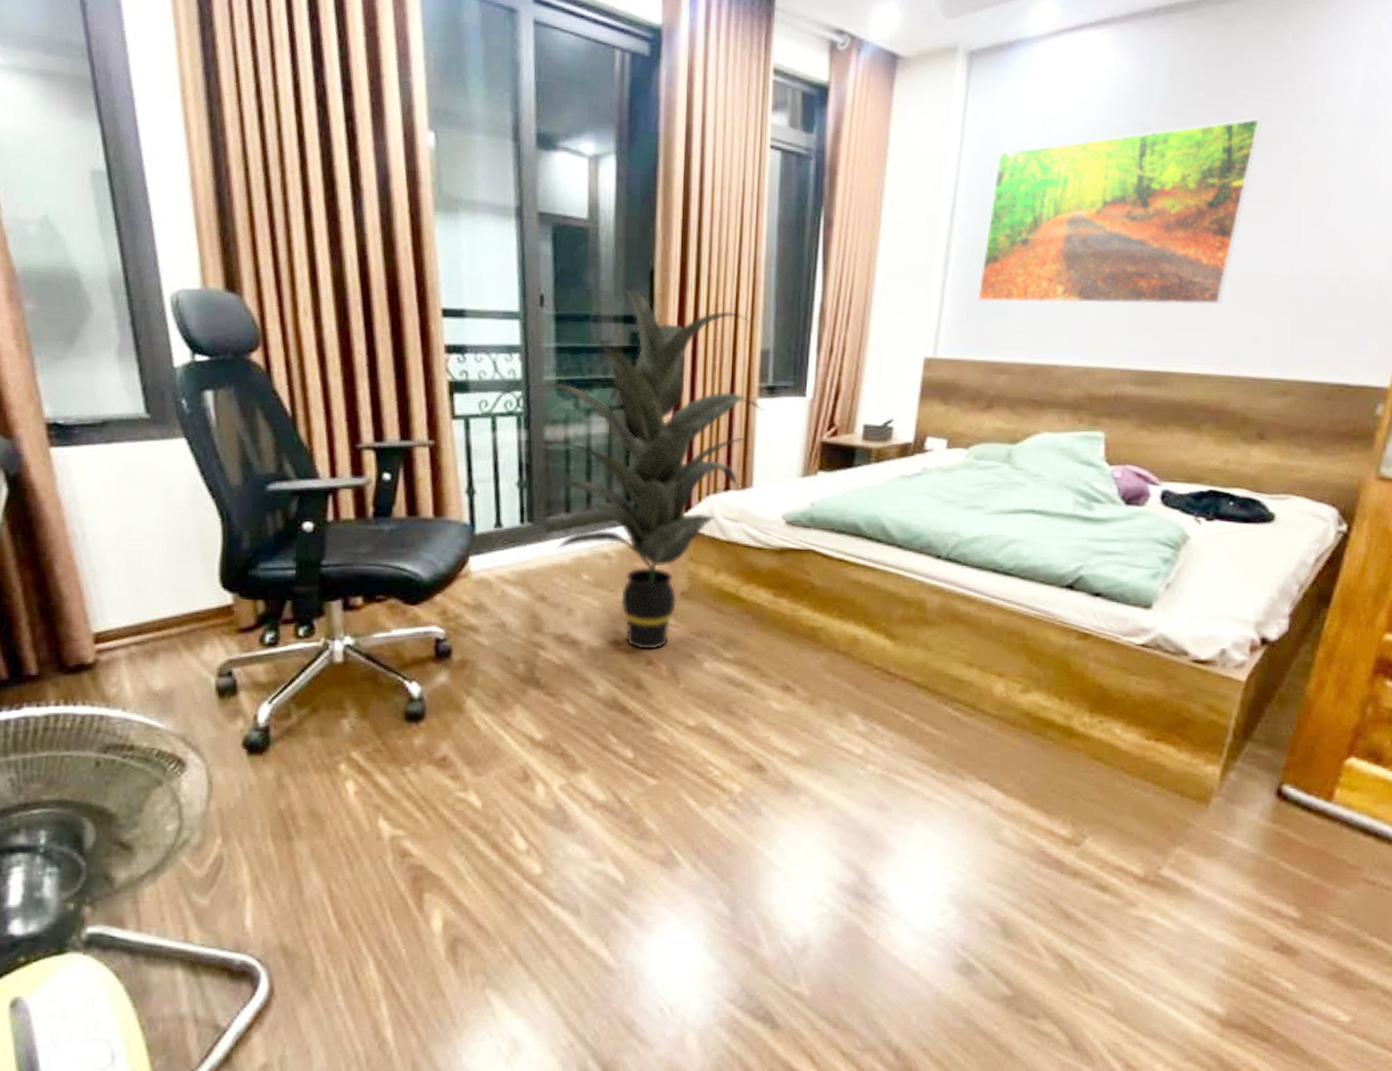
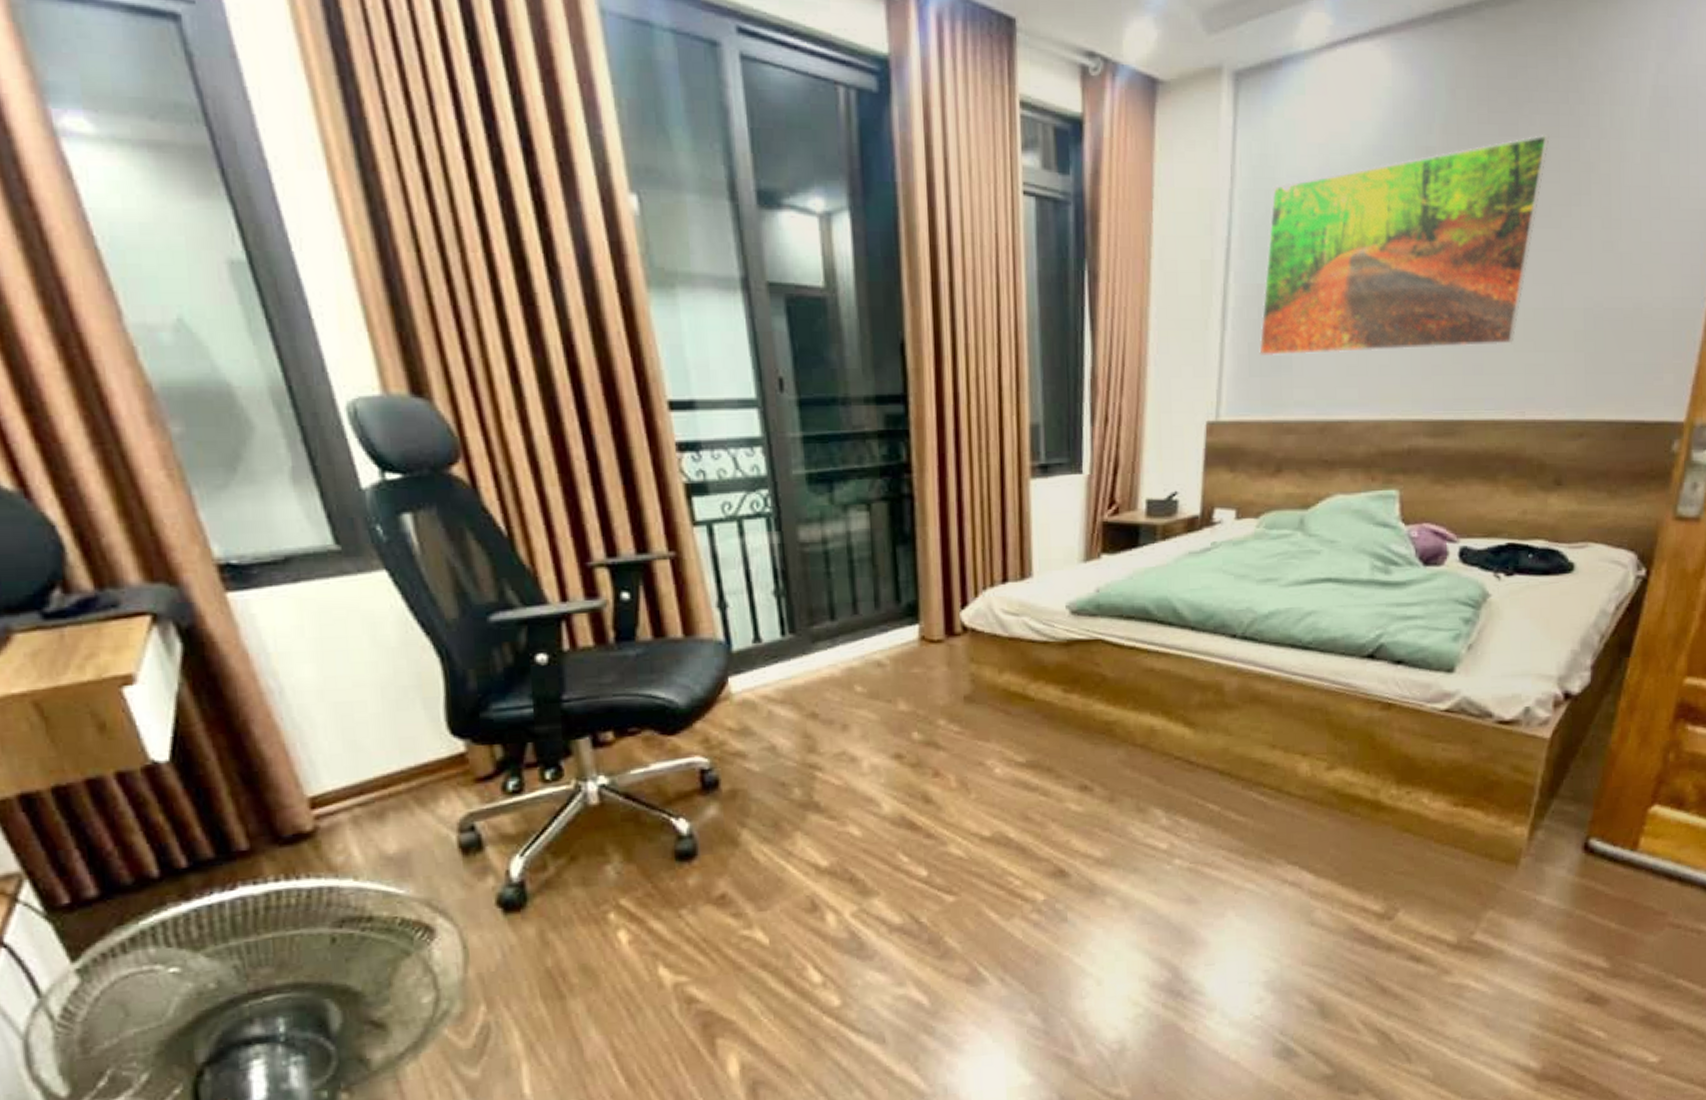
indoor plant: present [534,289,766,650] -> none [782,365,1040,761]

